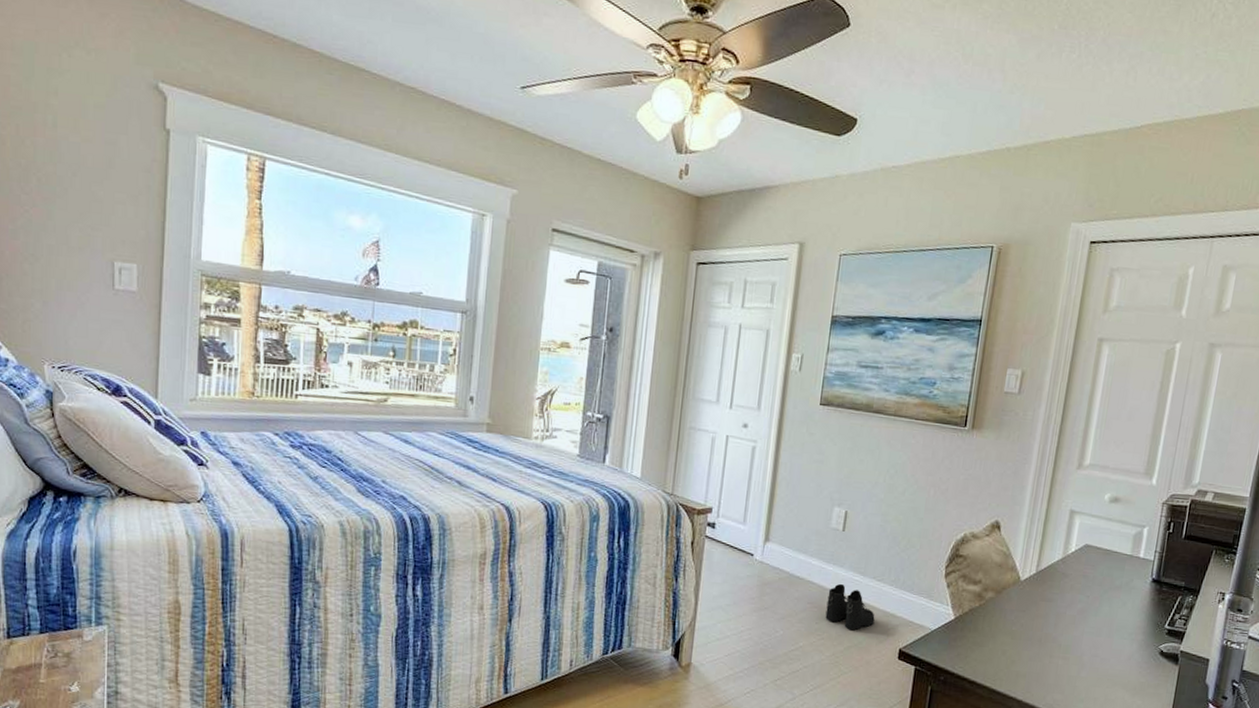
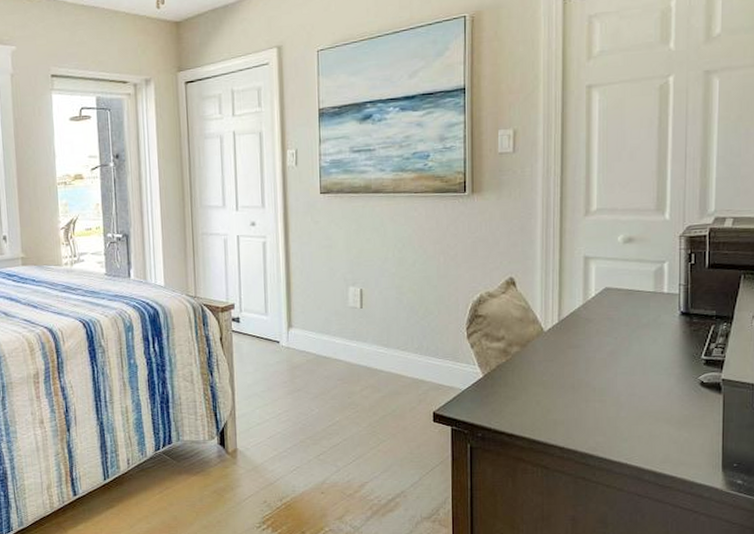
boots: present [825,583,875,630] -> none [356,357,405,399]

